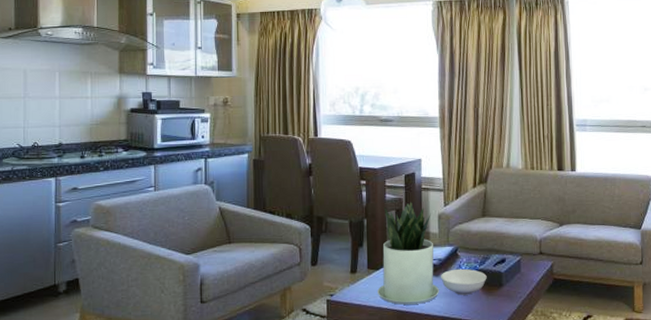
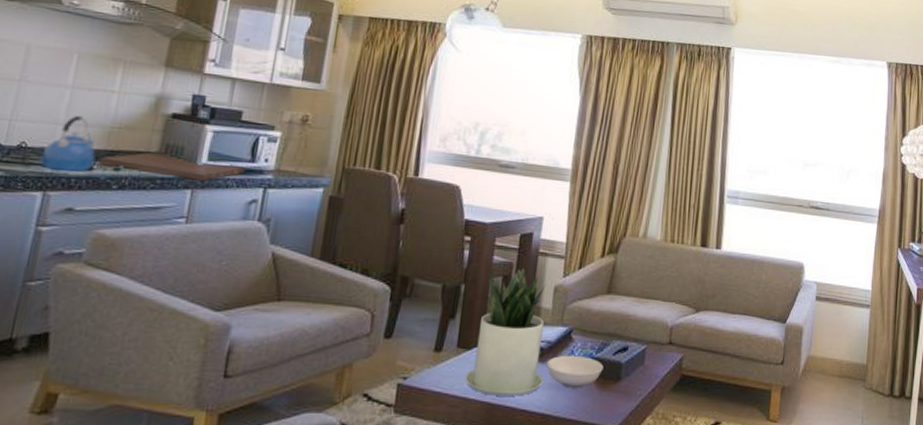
kettle: none [49,119,84,162] -> present [40,116,96,173]
cutting board: none [88,139,190,159] -> present [99,152,246,182]

